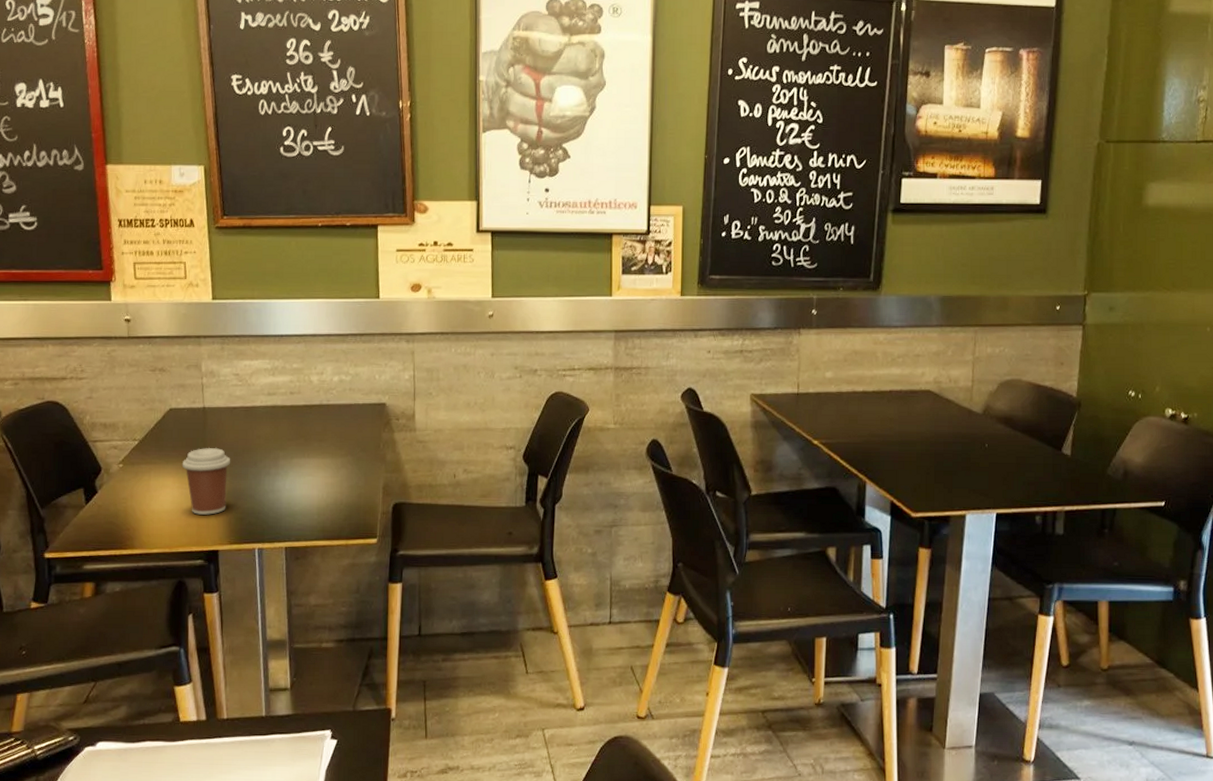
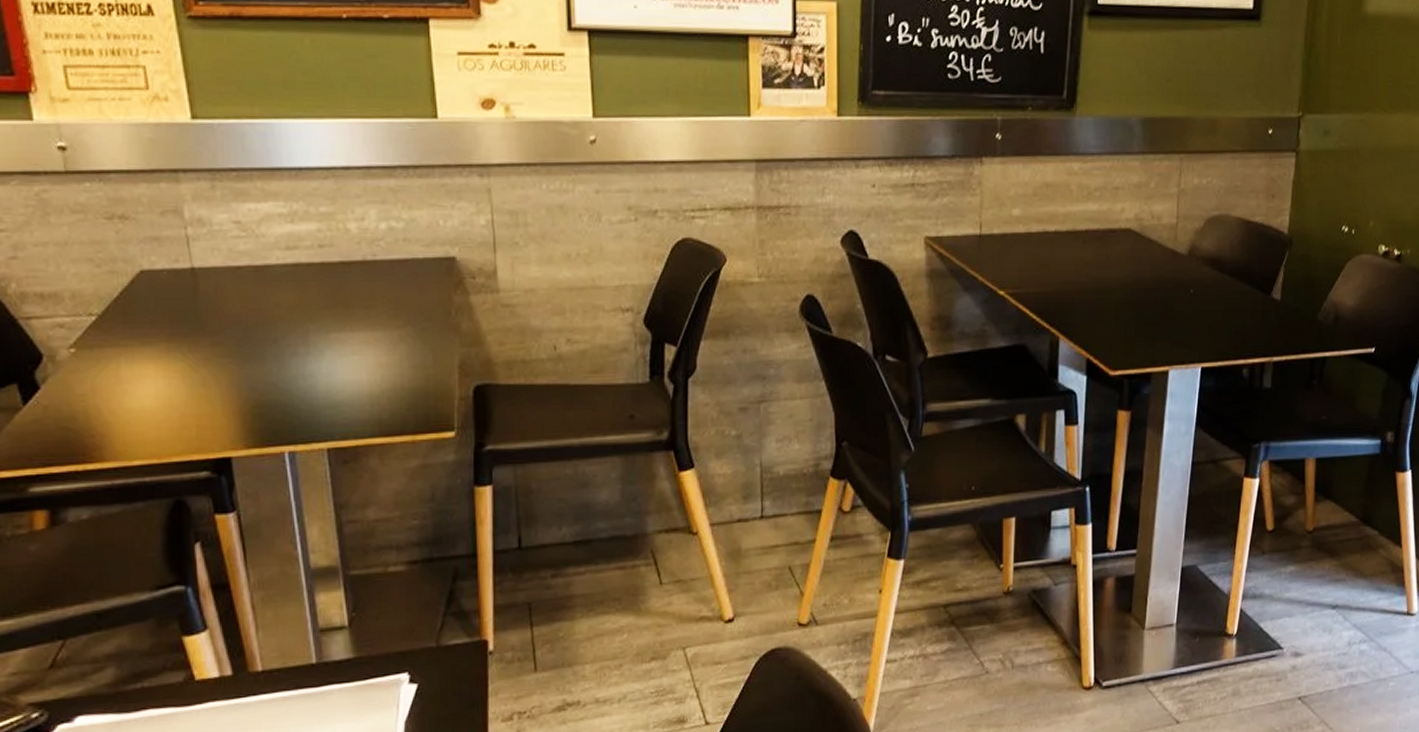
coffee cup: present [181,448,231,515] -> none [165,322,239,412]

